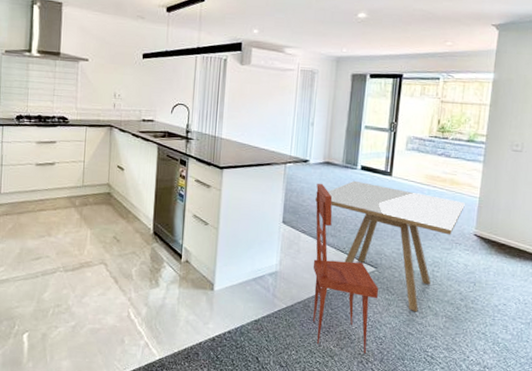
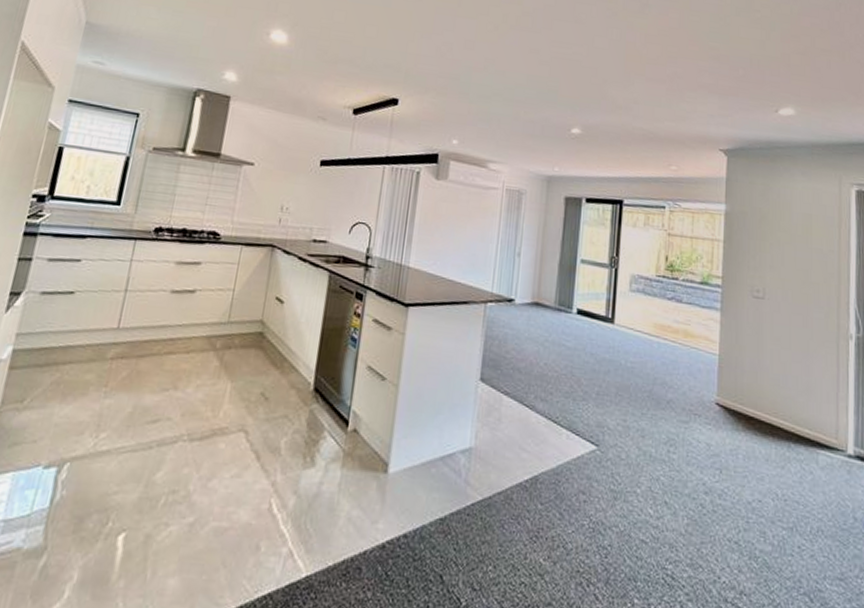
chair: present [313,183,378,354] -> none [517,329,601,571]
dining table: present [315,180,465,312] -> none [522,327,702,510]

